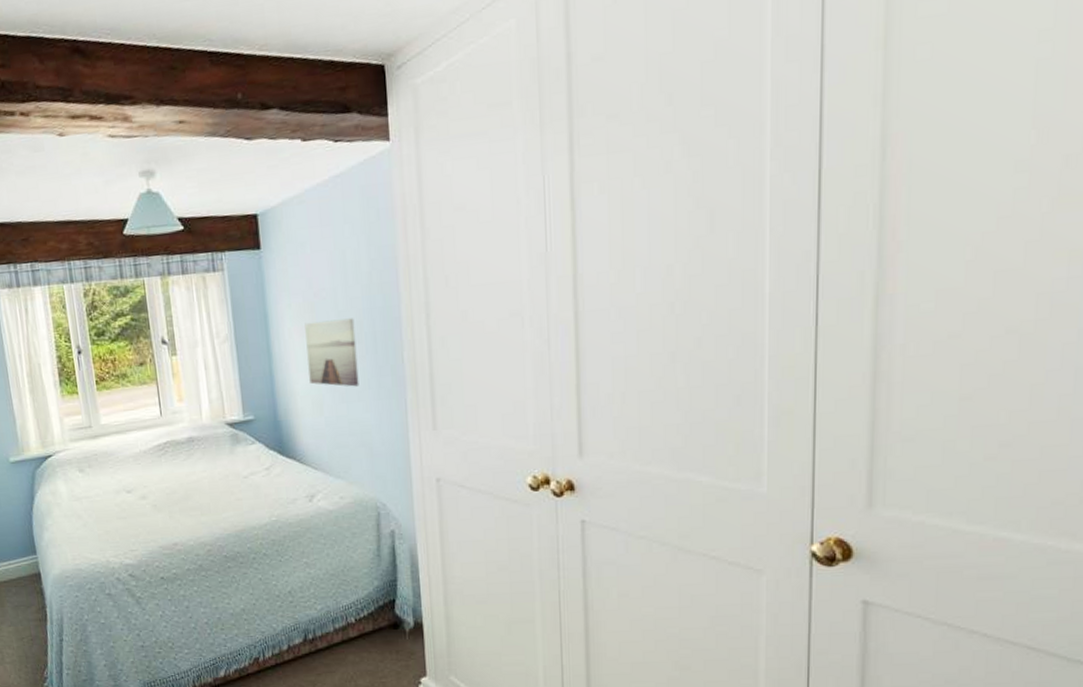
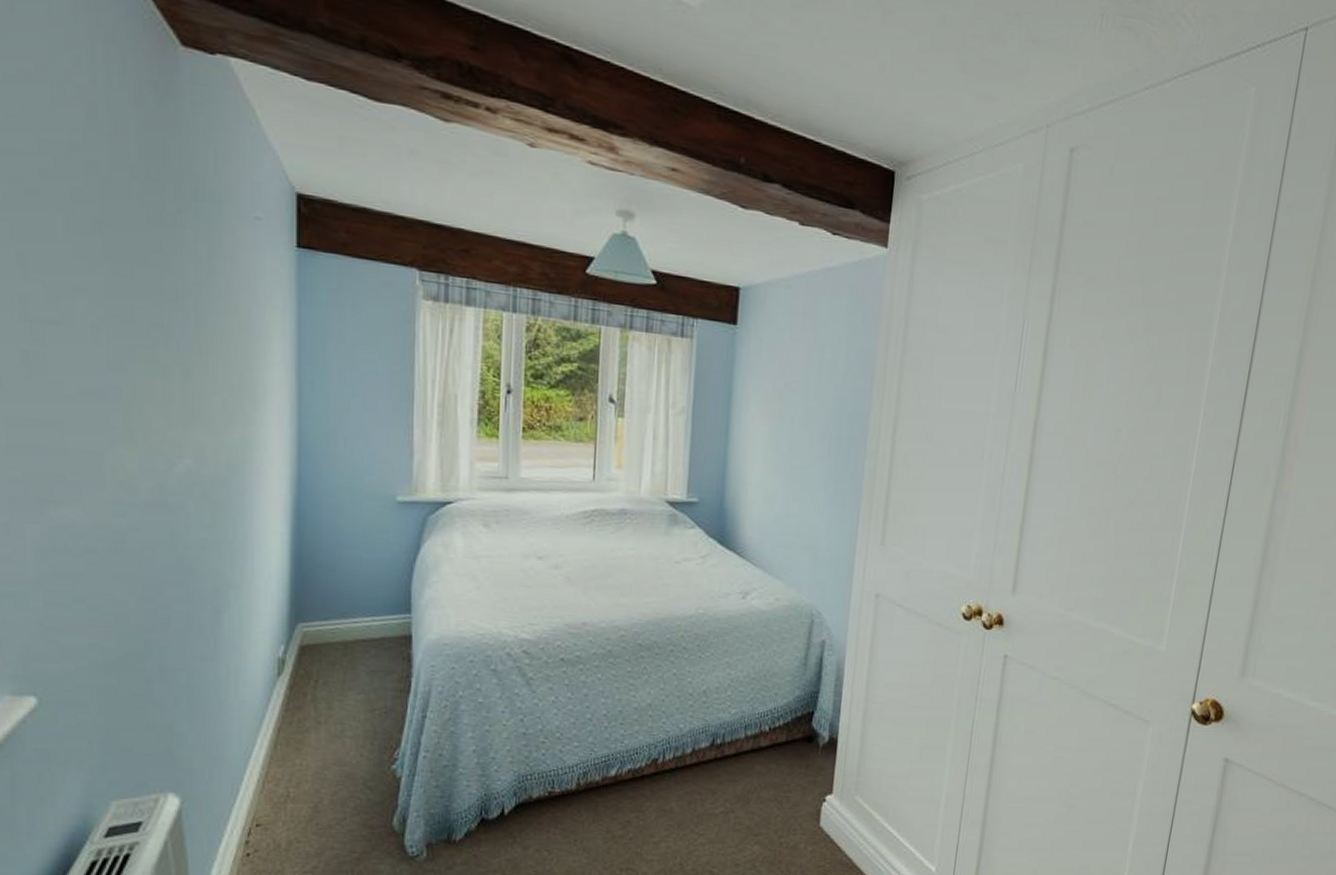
wall art: present [305,318,359,387] -> none [764,411,822,488]

